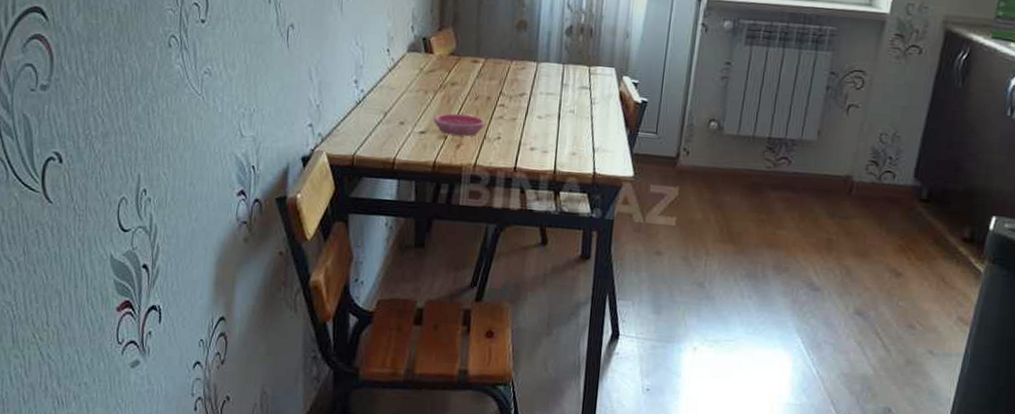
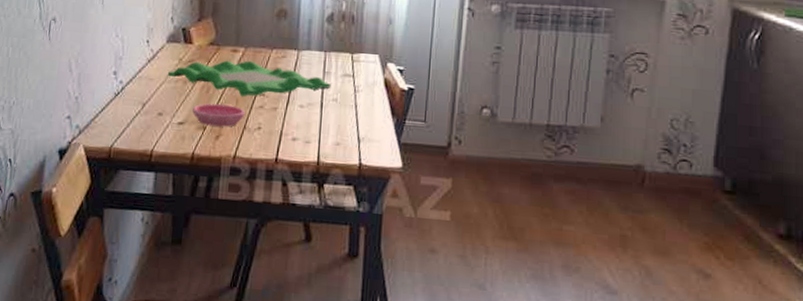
flower pot: none [408,70,569,108] -> present [167,60,331,97]

